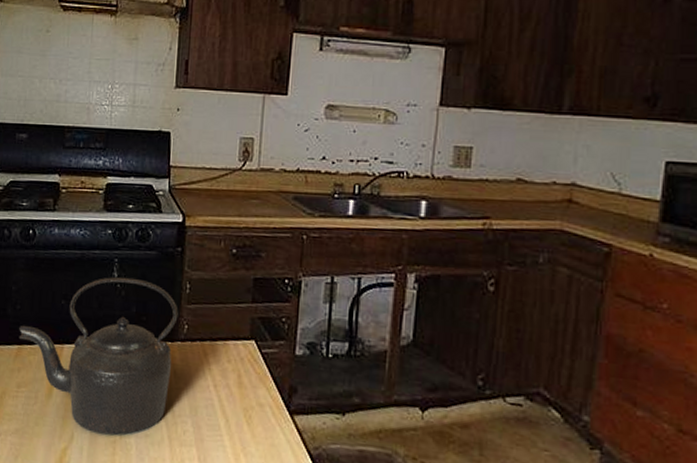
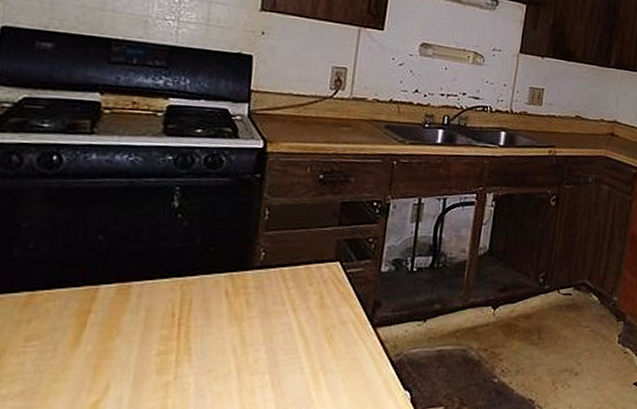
kettle: present [19,277,178,436] -> none [30,206,254,378]

